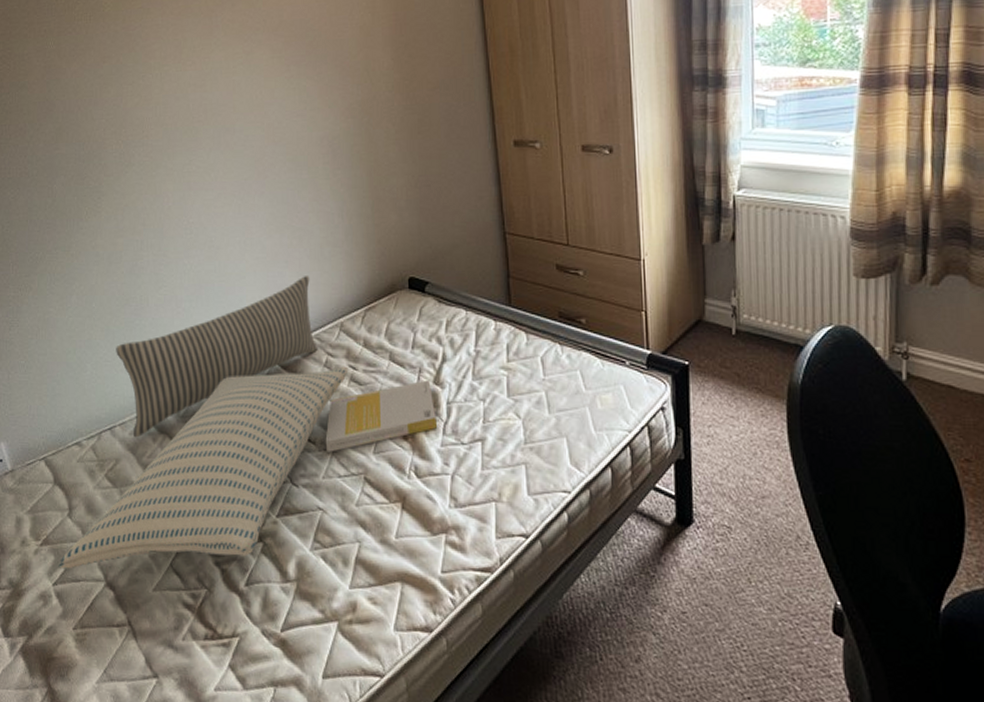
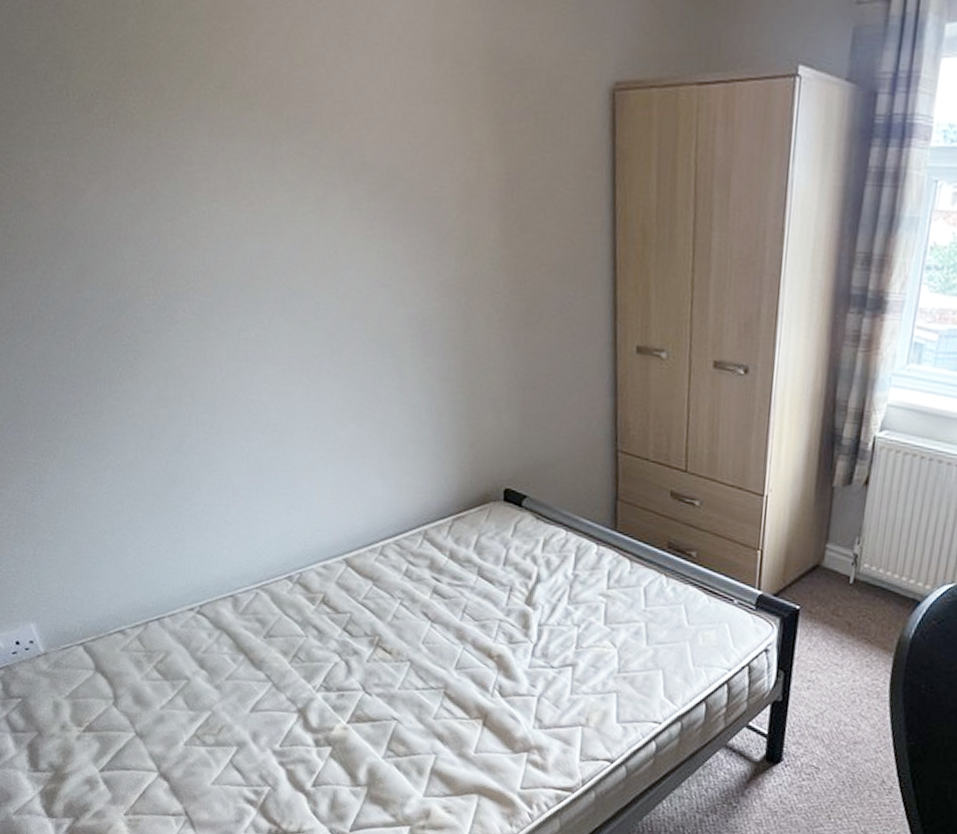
pillow: present [58,366,349,569] -> none [105,575,431,759]
pillow: present [116,276,318,438] -> none [162,475,398,631]
book: present [325,379,437,452] -> none [402,599,526,664]

